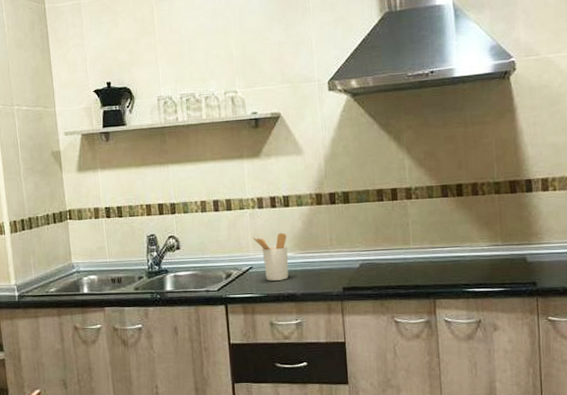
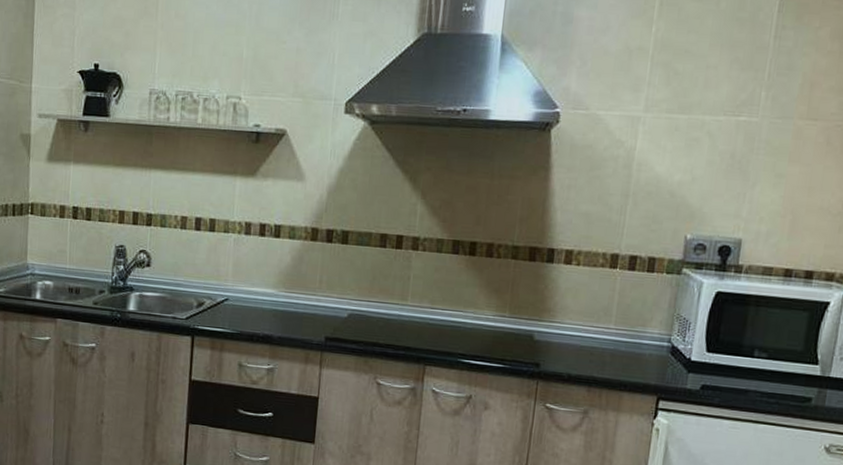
utensil holder: present [252,232,289,281] -> none [233,265,273,319]

